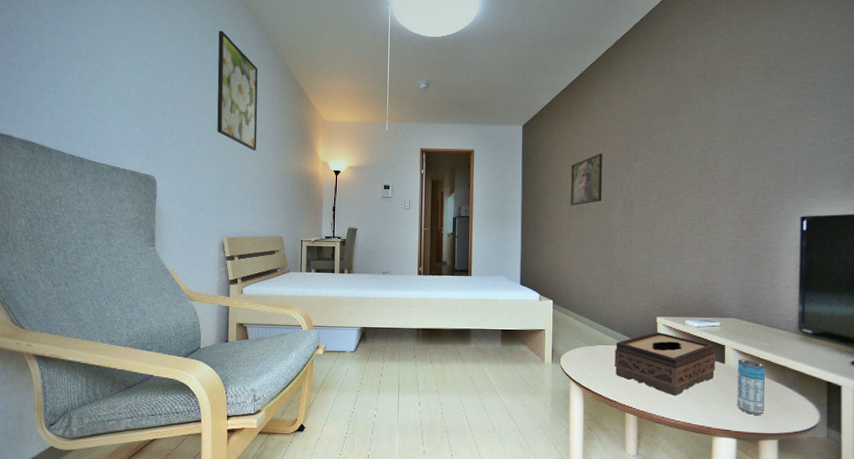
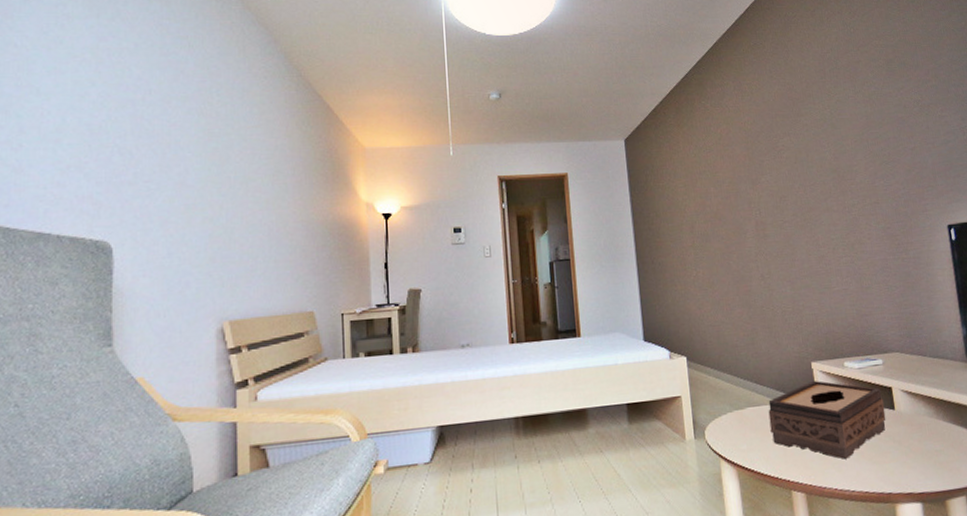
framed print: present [217,30,258,151] -> none [203,34,268,196]
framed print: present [570,153,603,206] -> none [689,167,730,235]
beverage can: present [737,359,766,416] -> none [908,400,946,469]

